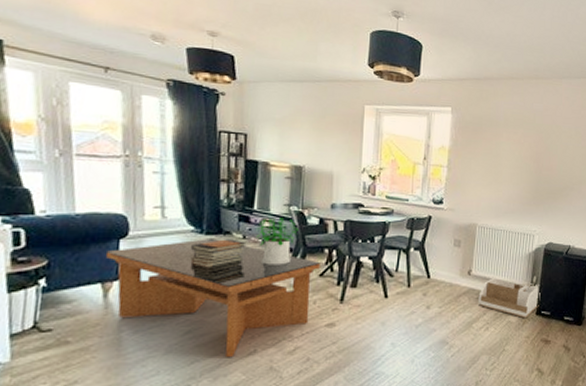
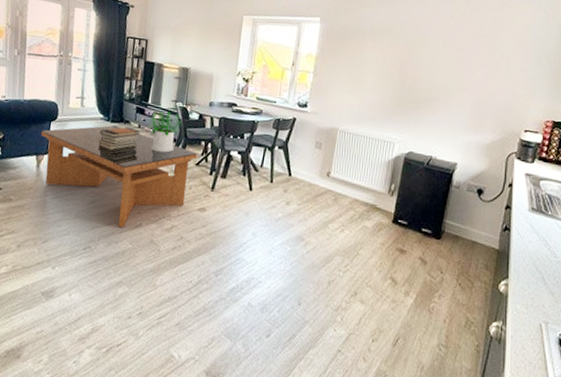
storage bin: present [478,275,540,319] -> none [335,180,398,226]

